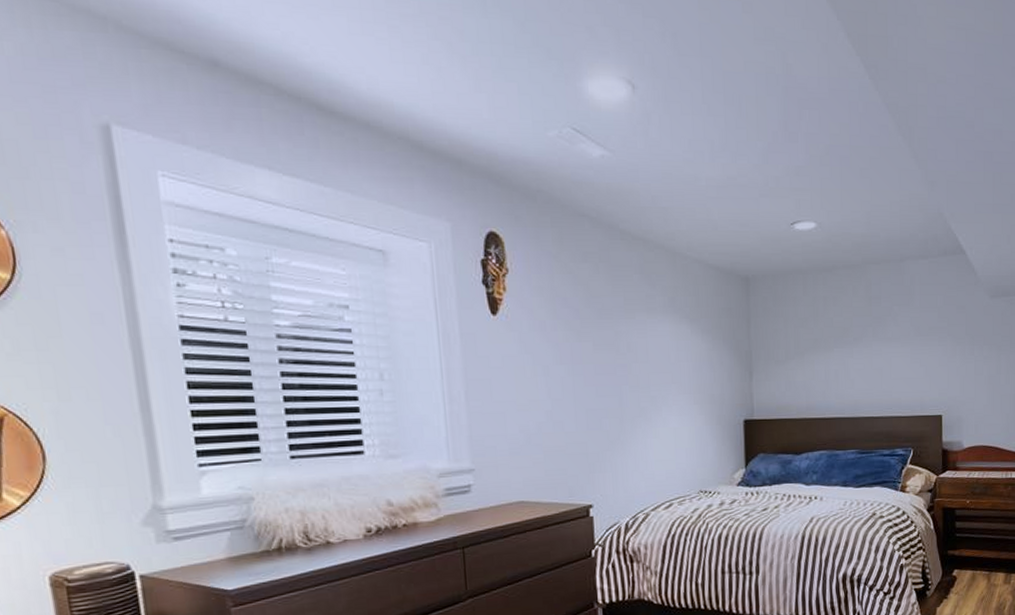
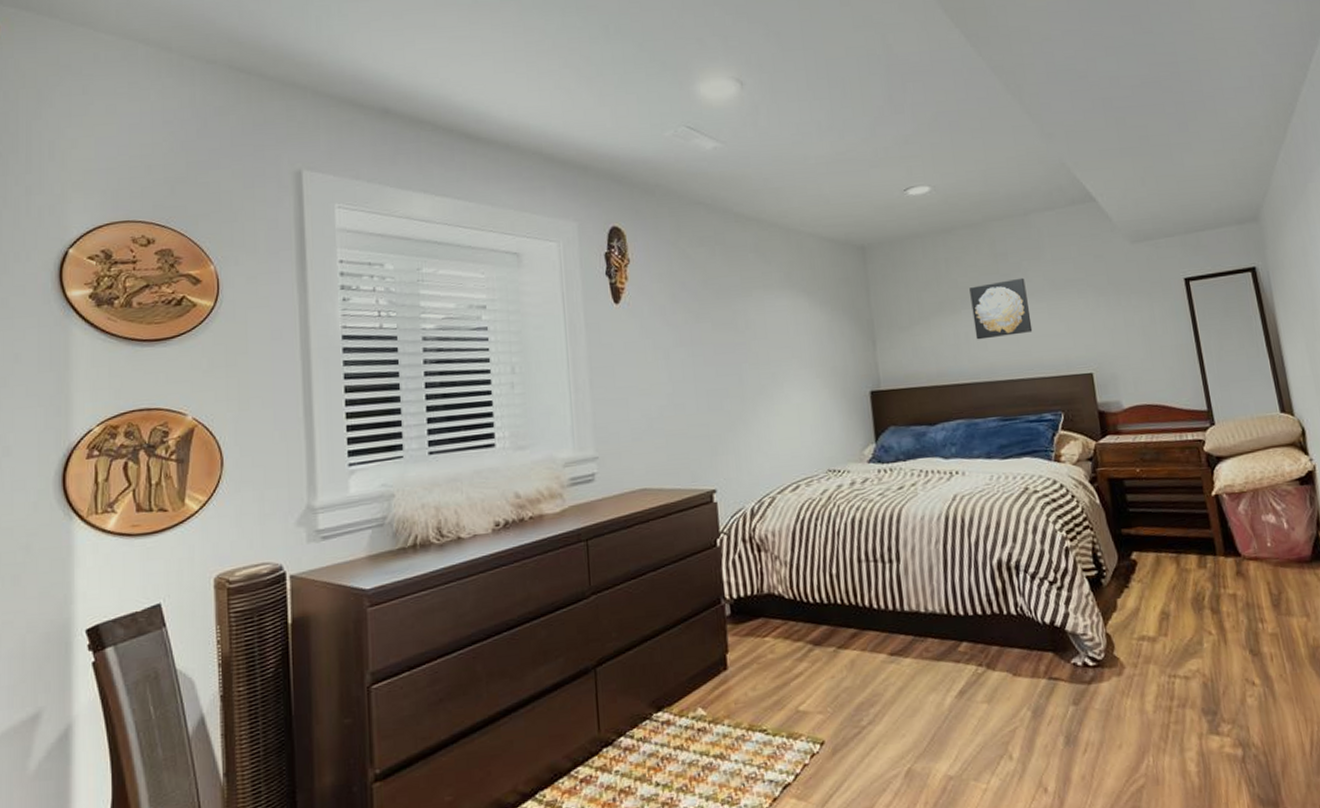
wall art: none [843,322,895,378] -> present [969,277,1033,340]

